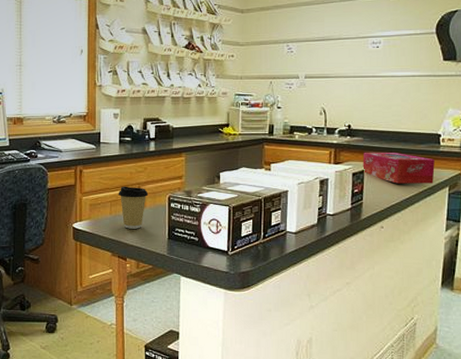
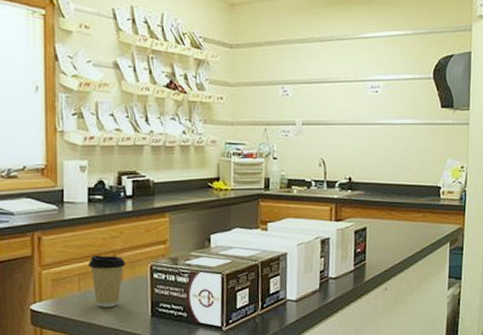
tissue box: present [362,152,435,184] -> none [364,206,436,241]

